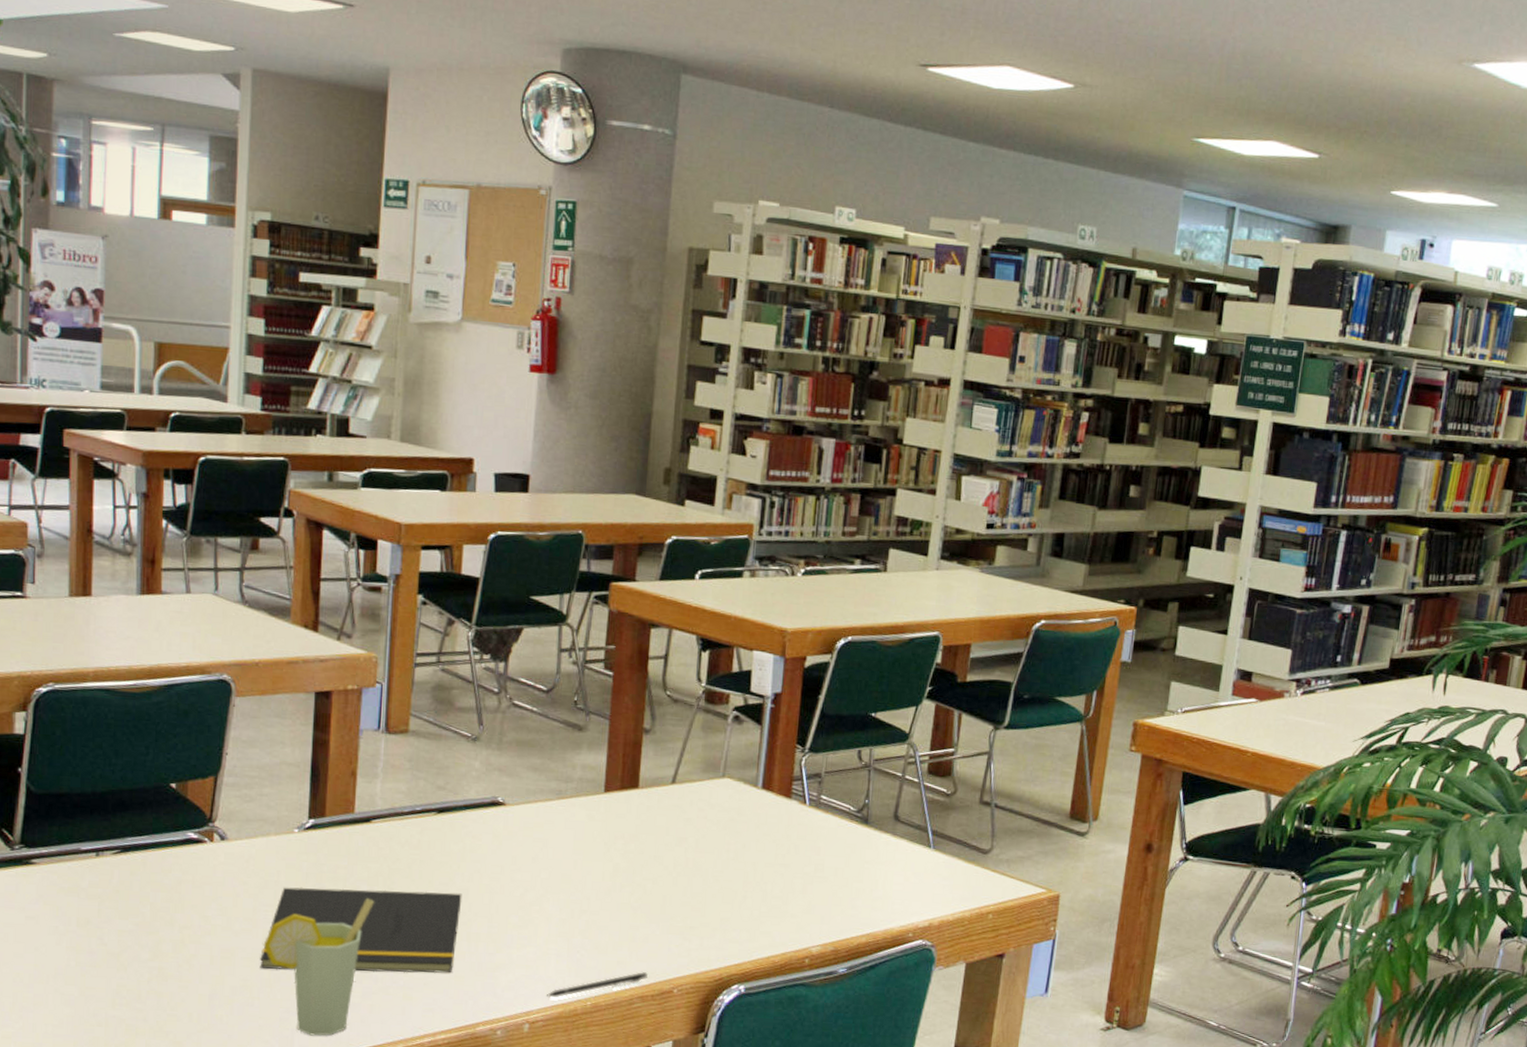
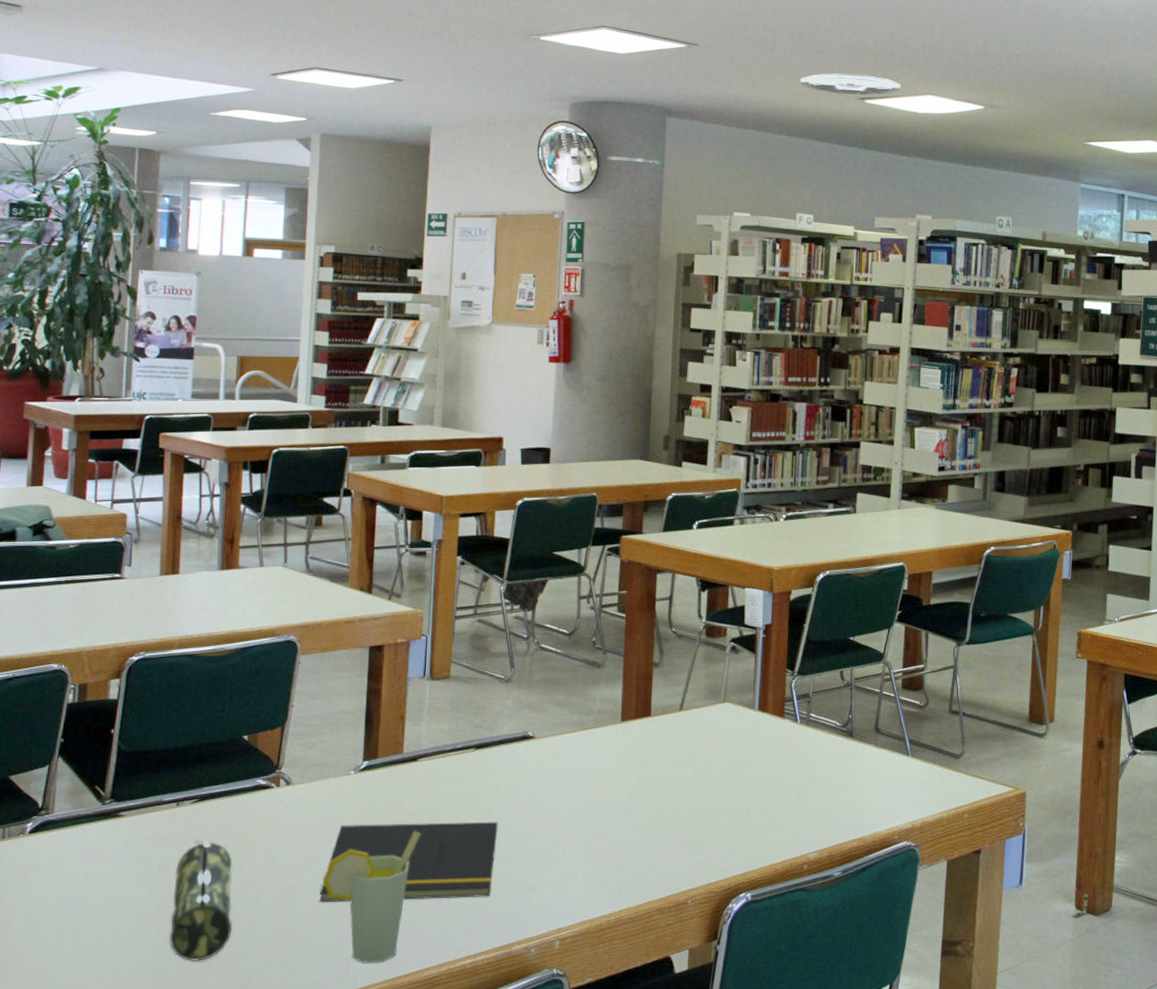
pencil case: none [93,894,162,1024] -> present [170,840,233,961]
pen: present [546,972,648,998] -> none [574,886,664,915]
ceiling vent: none [849,30,973,62] -> present [800,73,901,96]

